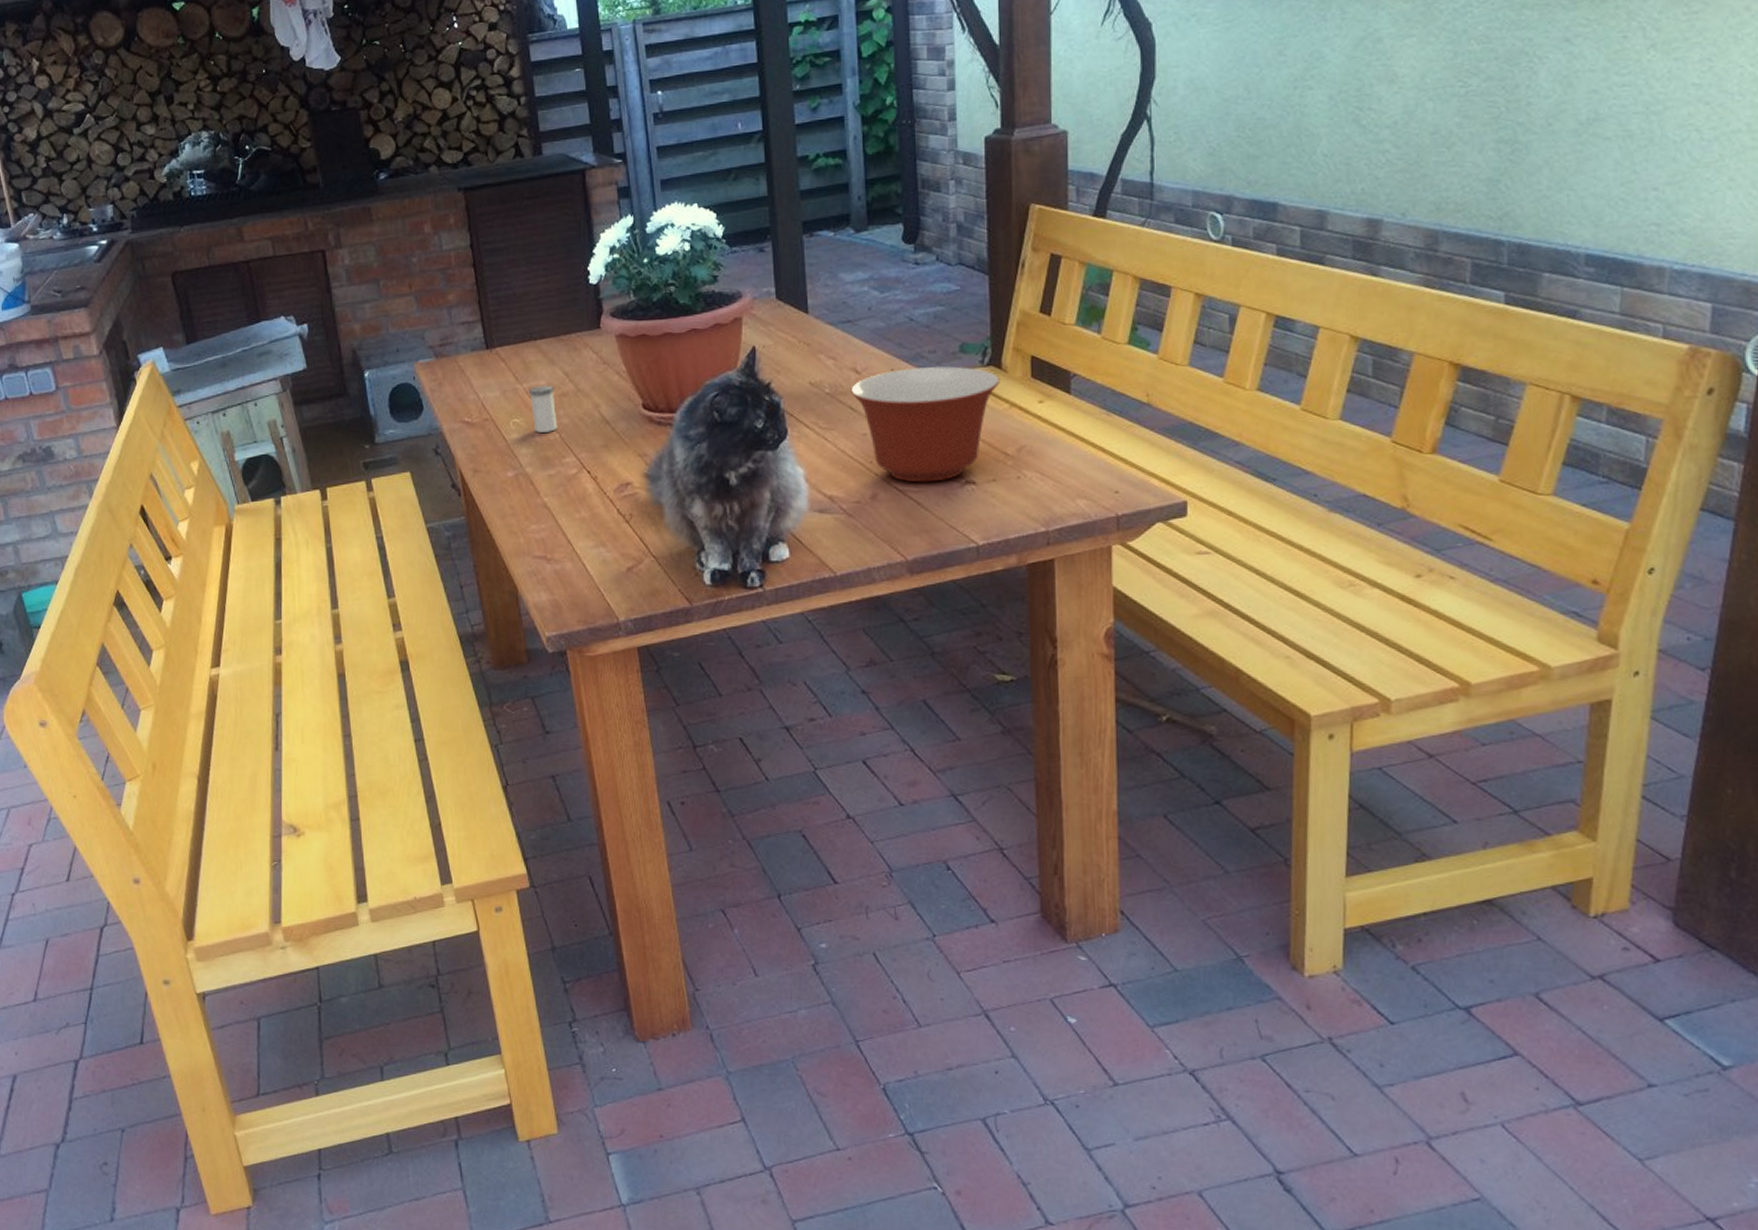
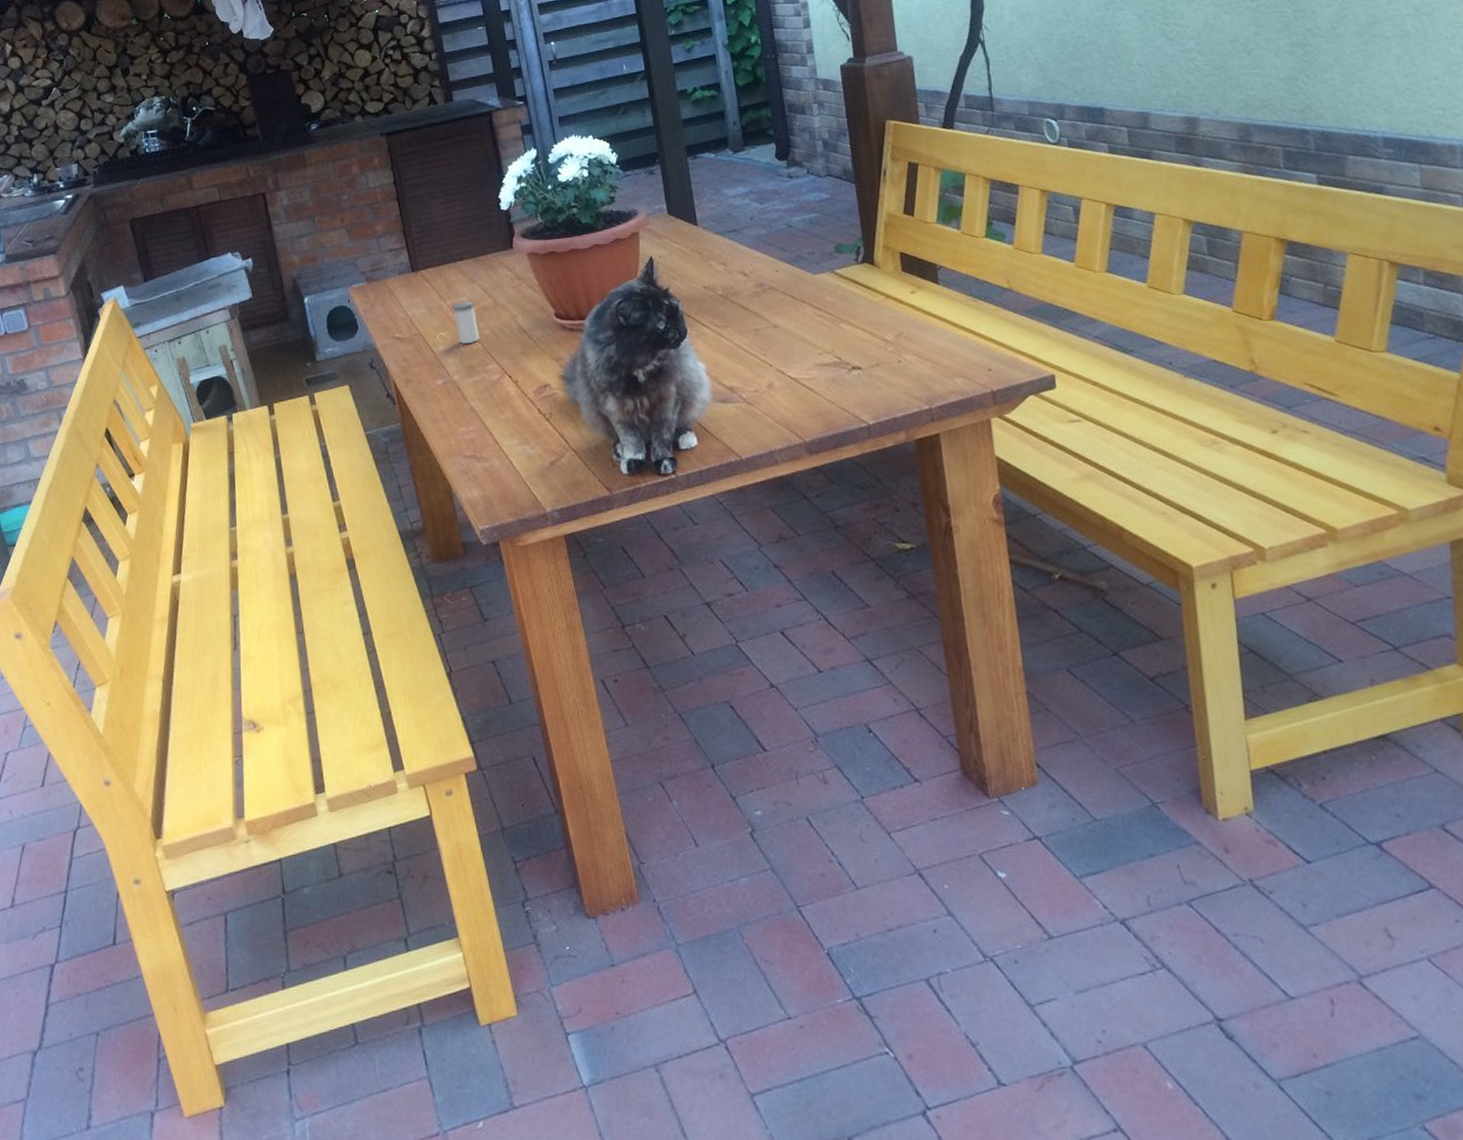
mixing bowl: present [850,366,1000,483] -> none [740,265,874,371]

